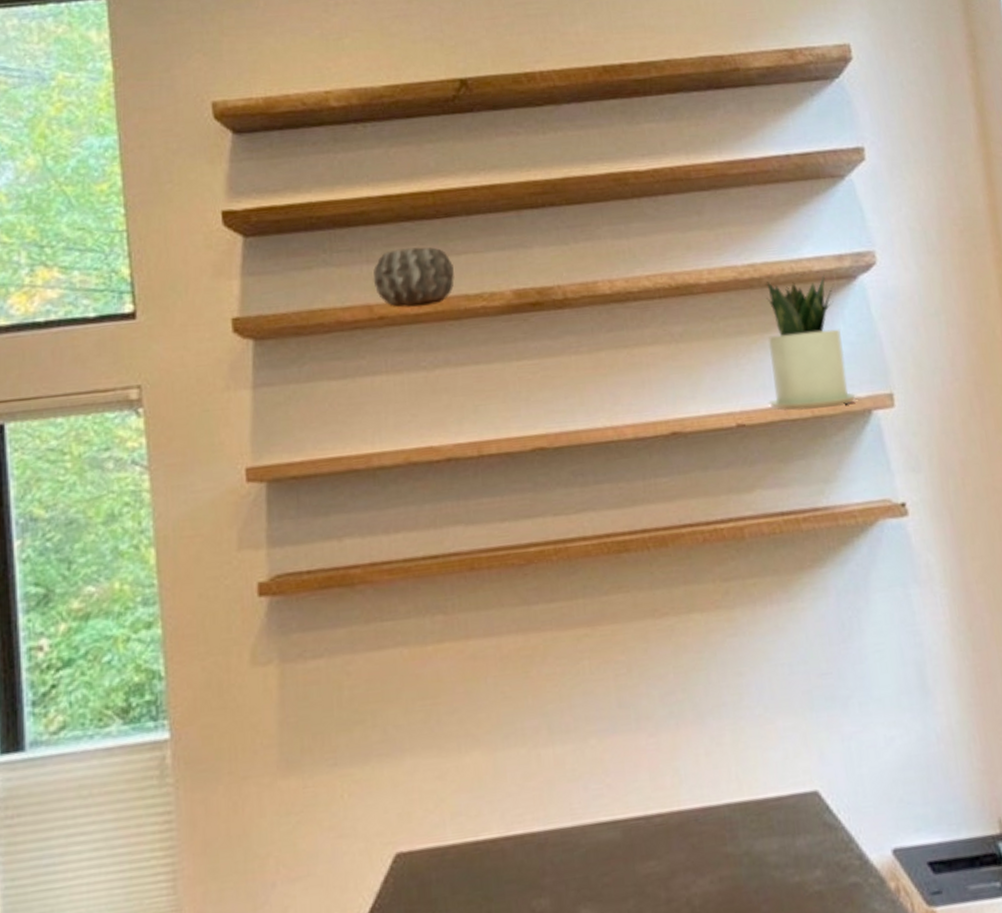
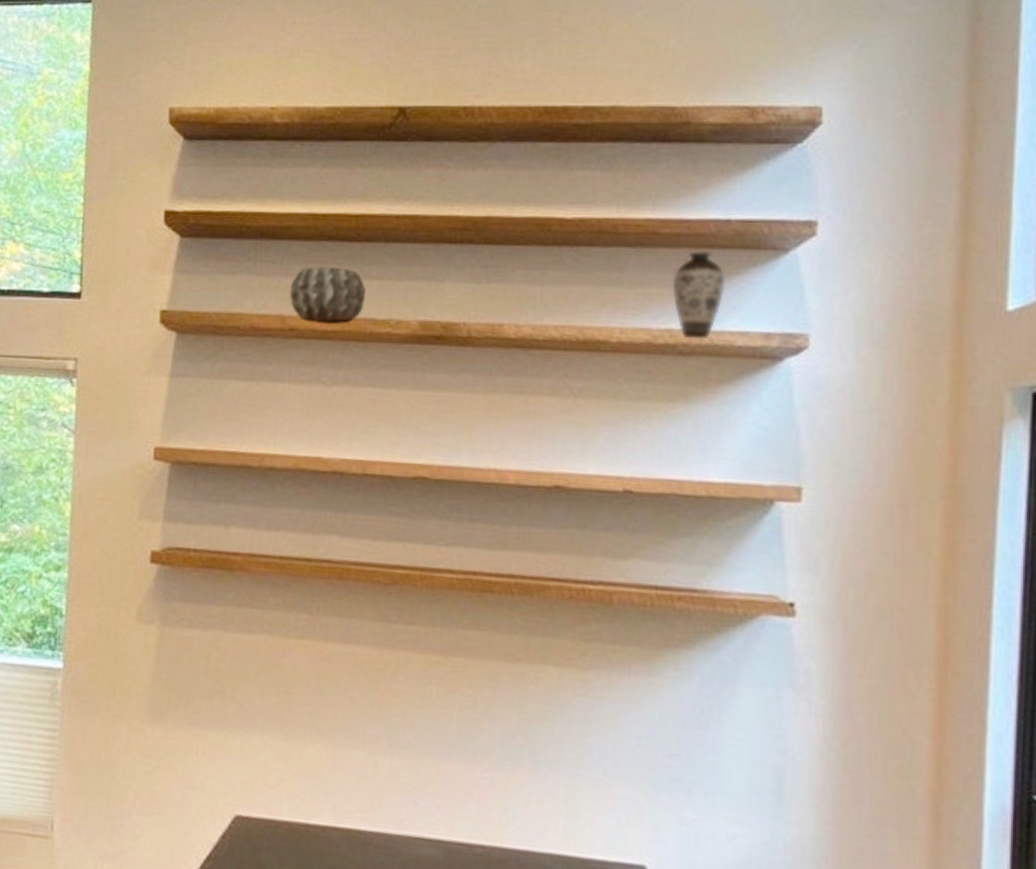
decorative vase: none [747,186,797,271] -> present [672,250,726,340]
planter: present [766,275,857,411] -> none [662,350,761,491]

